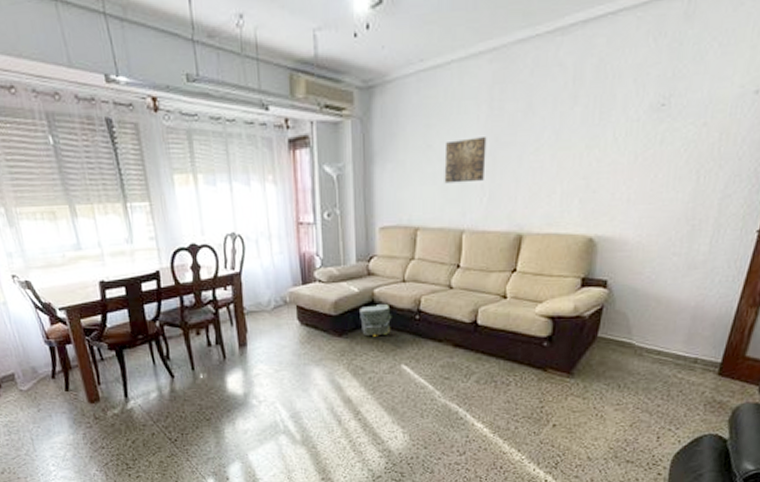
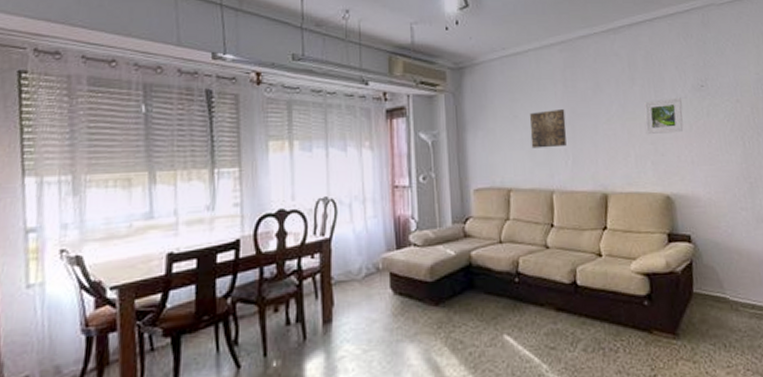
bag: present [360,304,392,337] -> none [457,267,491,304]
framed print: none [579,120,632,167] -> present [643,97,684,134]

